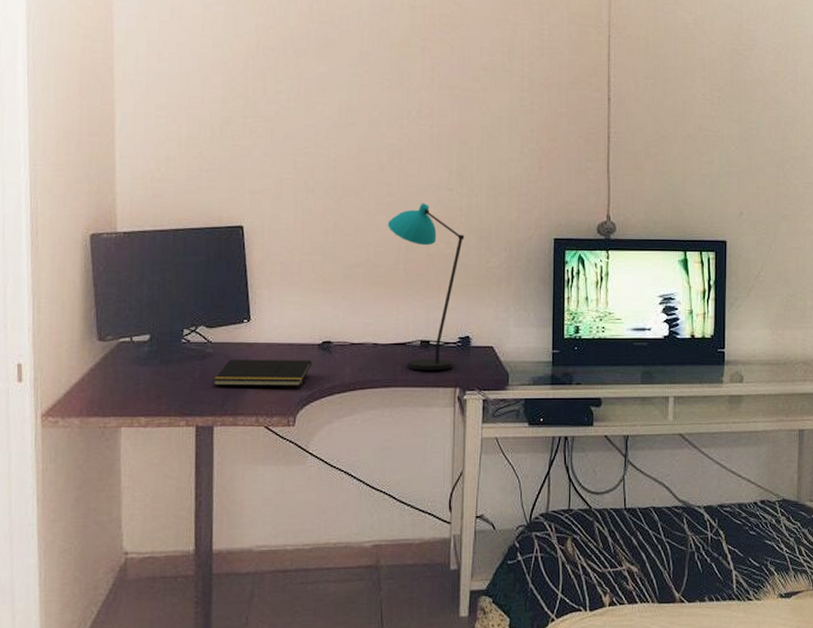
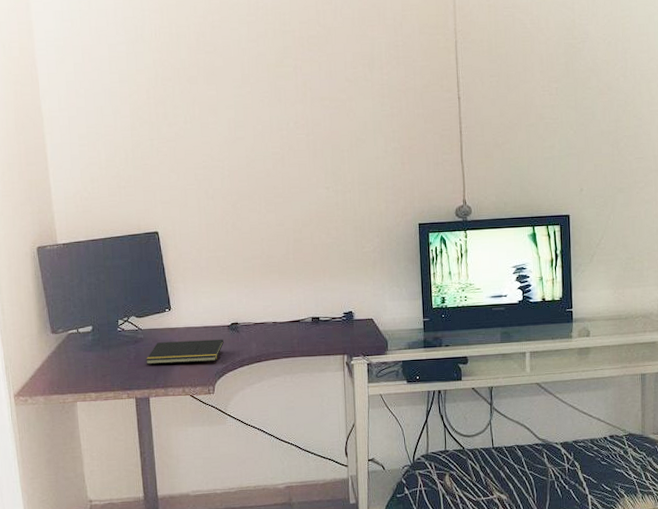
desk lamp: present [387,203,465,370] -> none [276,201,342,342]

